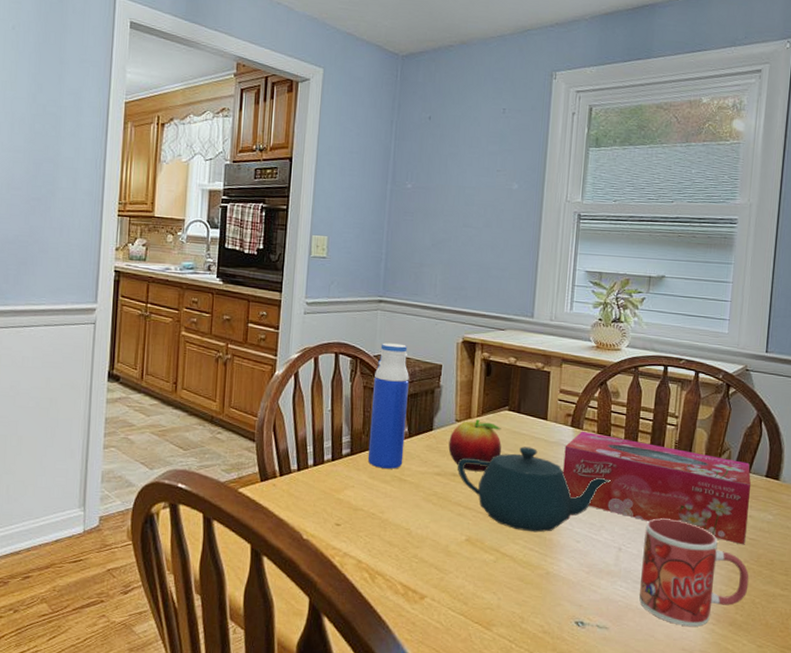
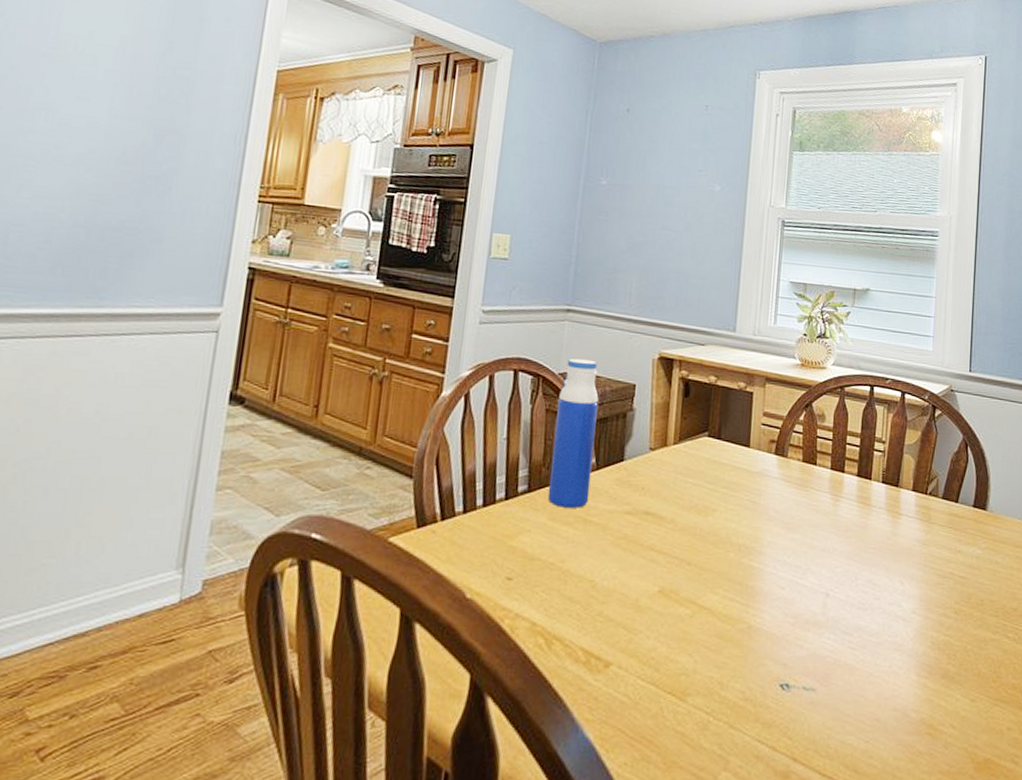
fruit: present [448,419,502,472] -> none [641,447,701,509]
teapot: present [457,446,612,533] -> none [650,478,818,579]
tissue box: present [562,431,752,545] -> none [766,459,960,584]
mug: present [639,518,749,627] -> none [848,557,960,681]

